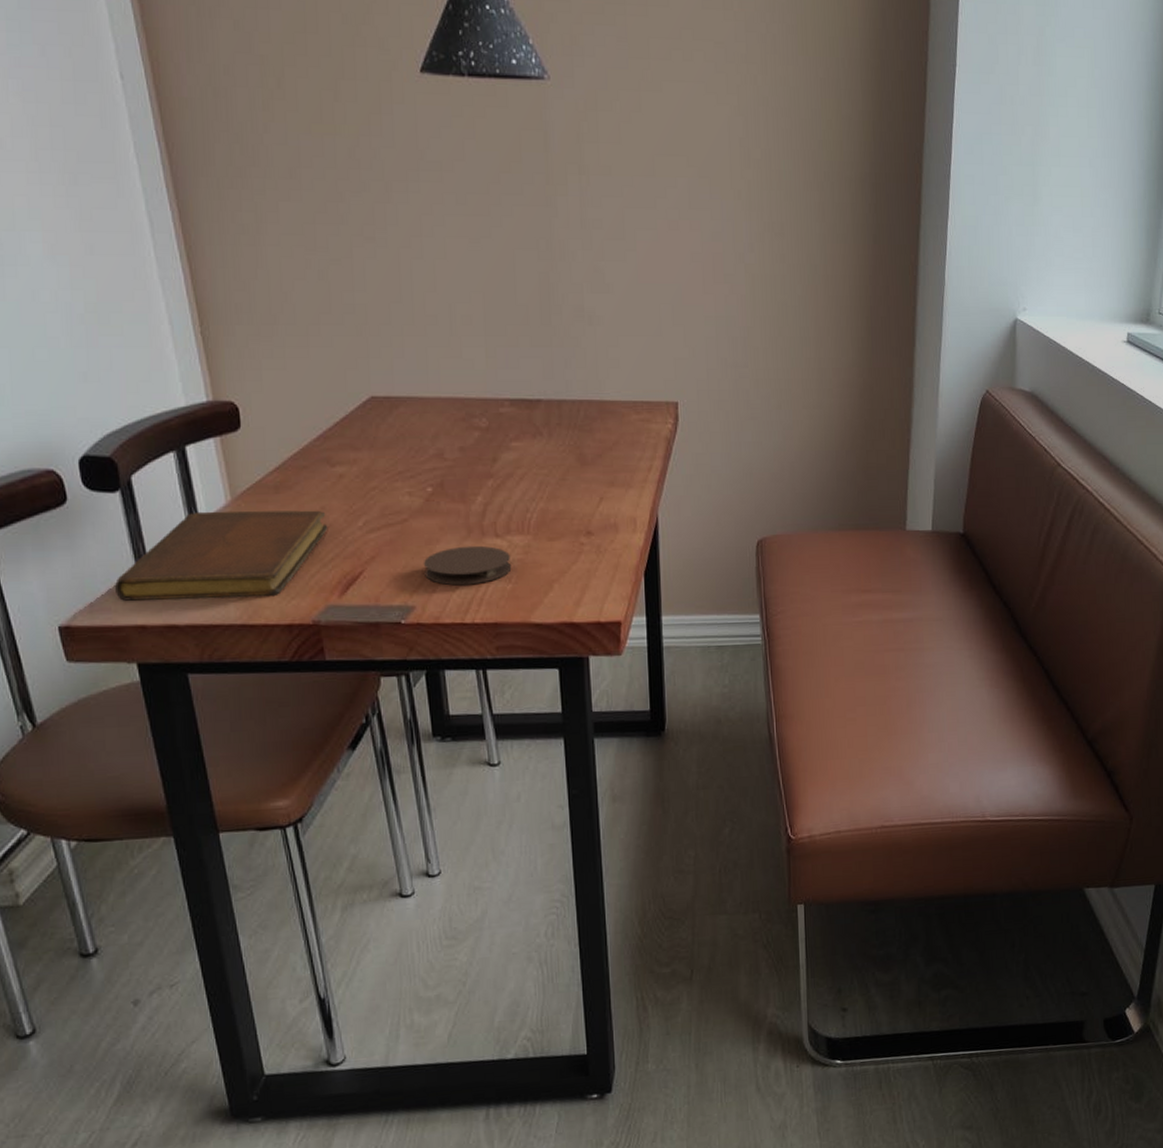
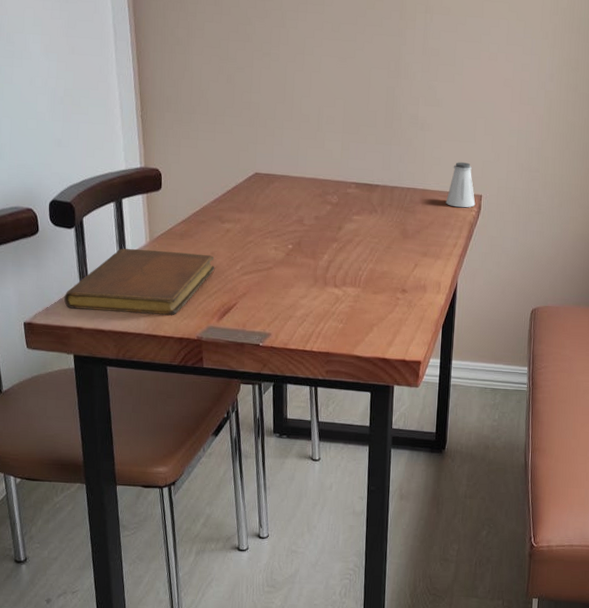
coaster: present [423,545,512,586] -> none [280,291,344,322]
saltshaker: none [631,362,671,420] -> present [445,162,476,208]

